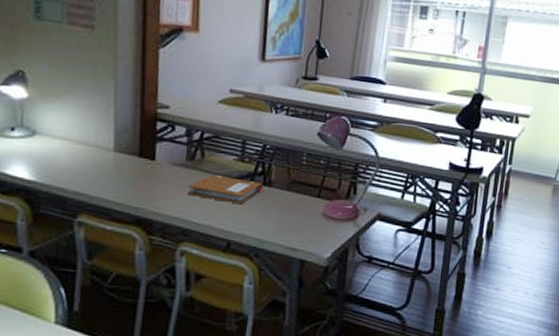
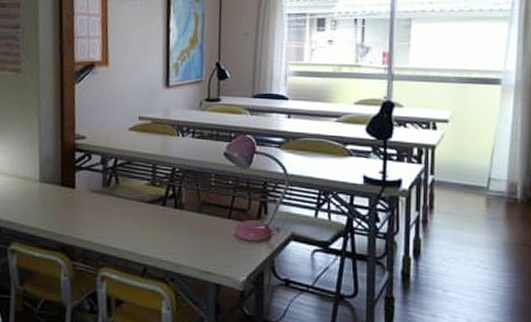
notebook: present [187,174,264,205] -> none [104,199,175,229]

